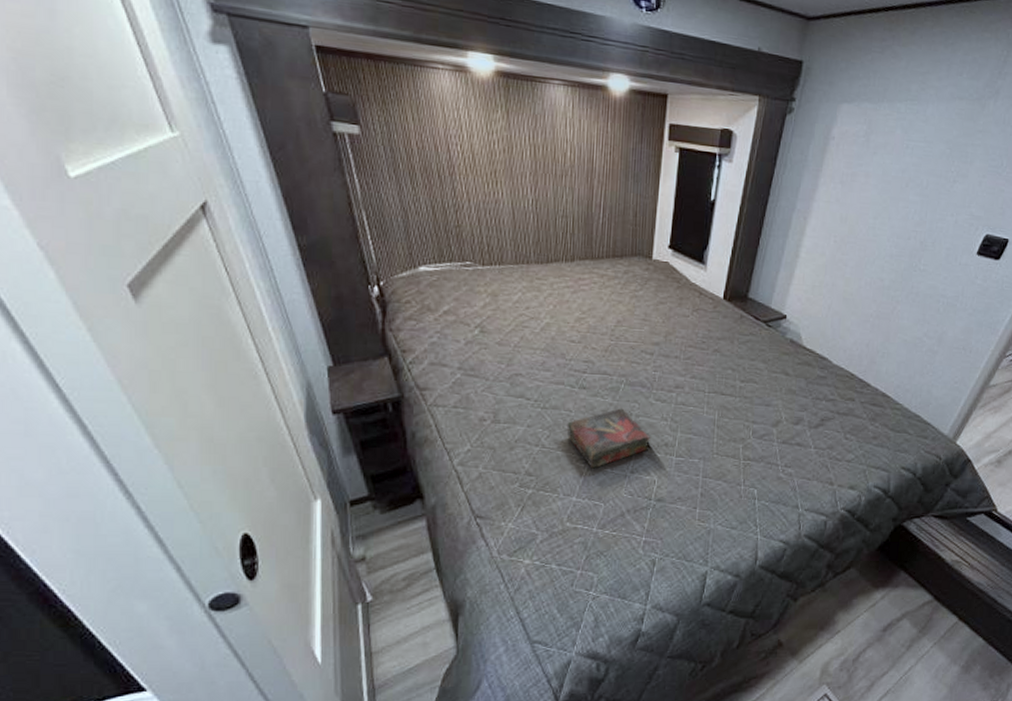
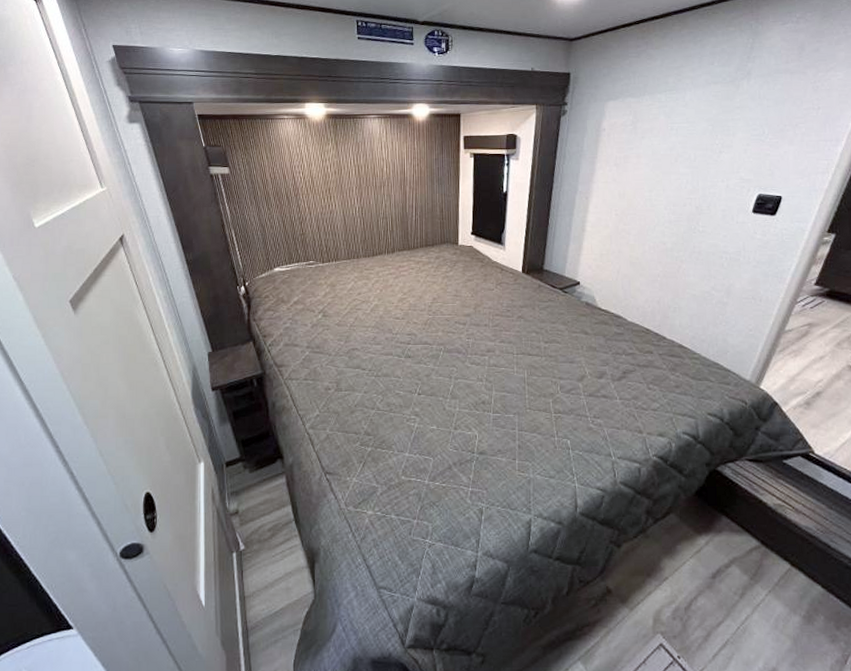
book: present [567,408,650,469] -> none [397,372,469,427]

